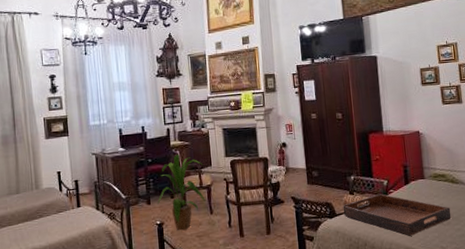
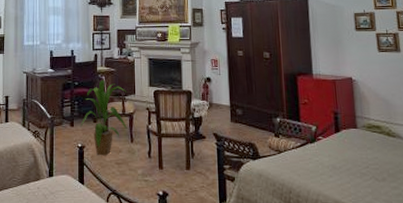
serving tray: present [343,194,452,236] -> none [267,139,387,189]

